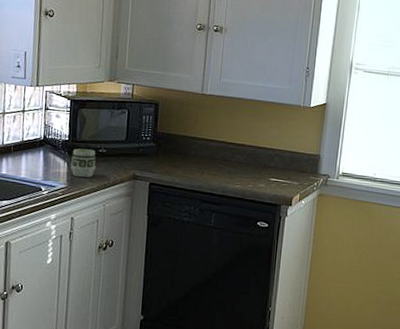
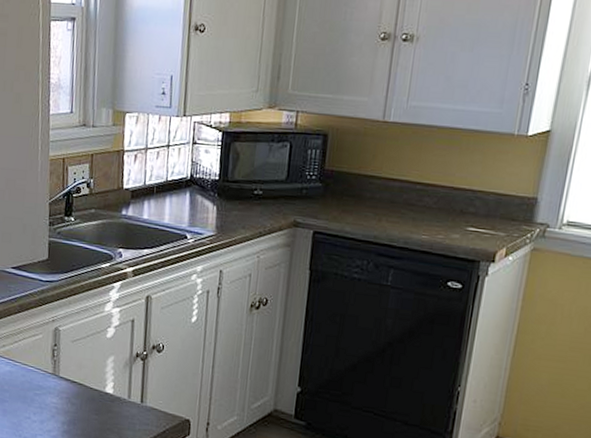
cup: present [71,148,96,178] -> none [220,189,251,224]

